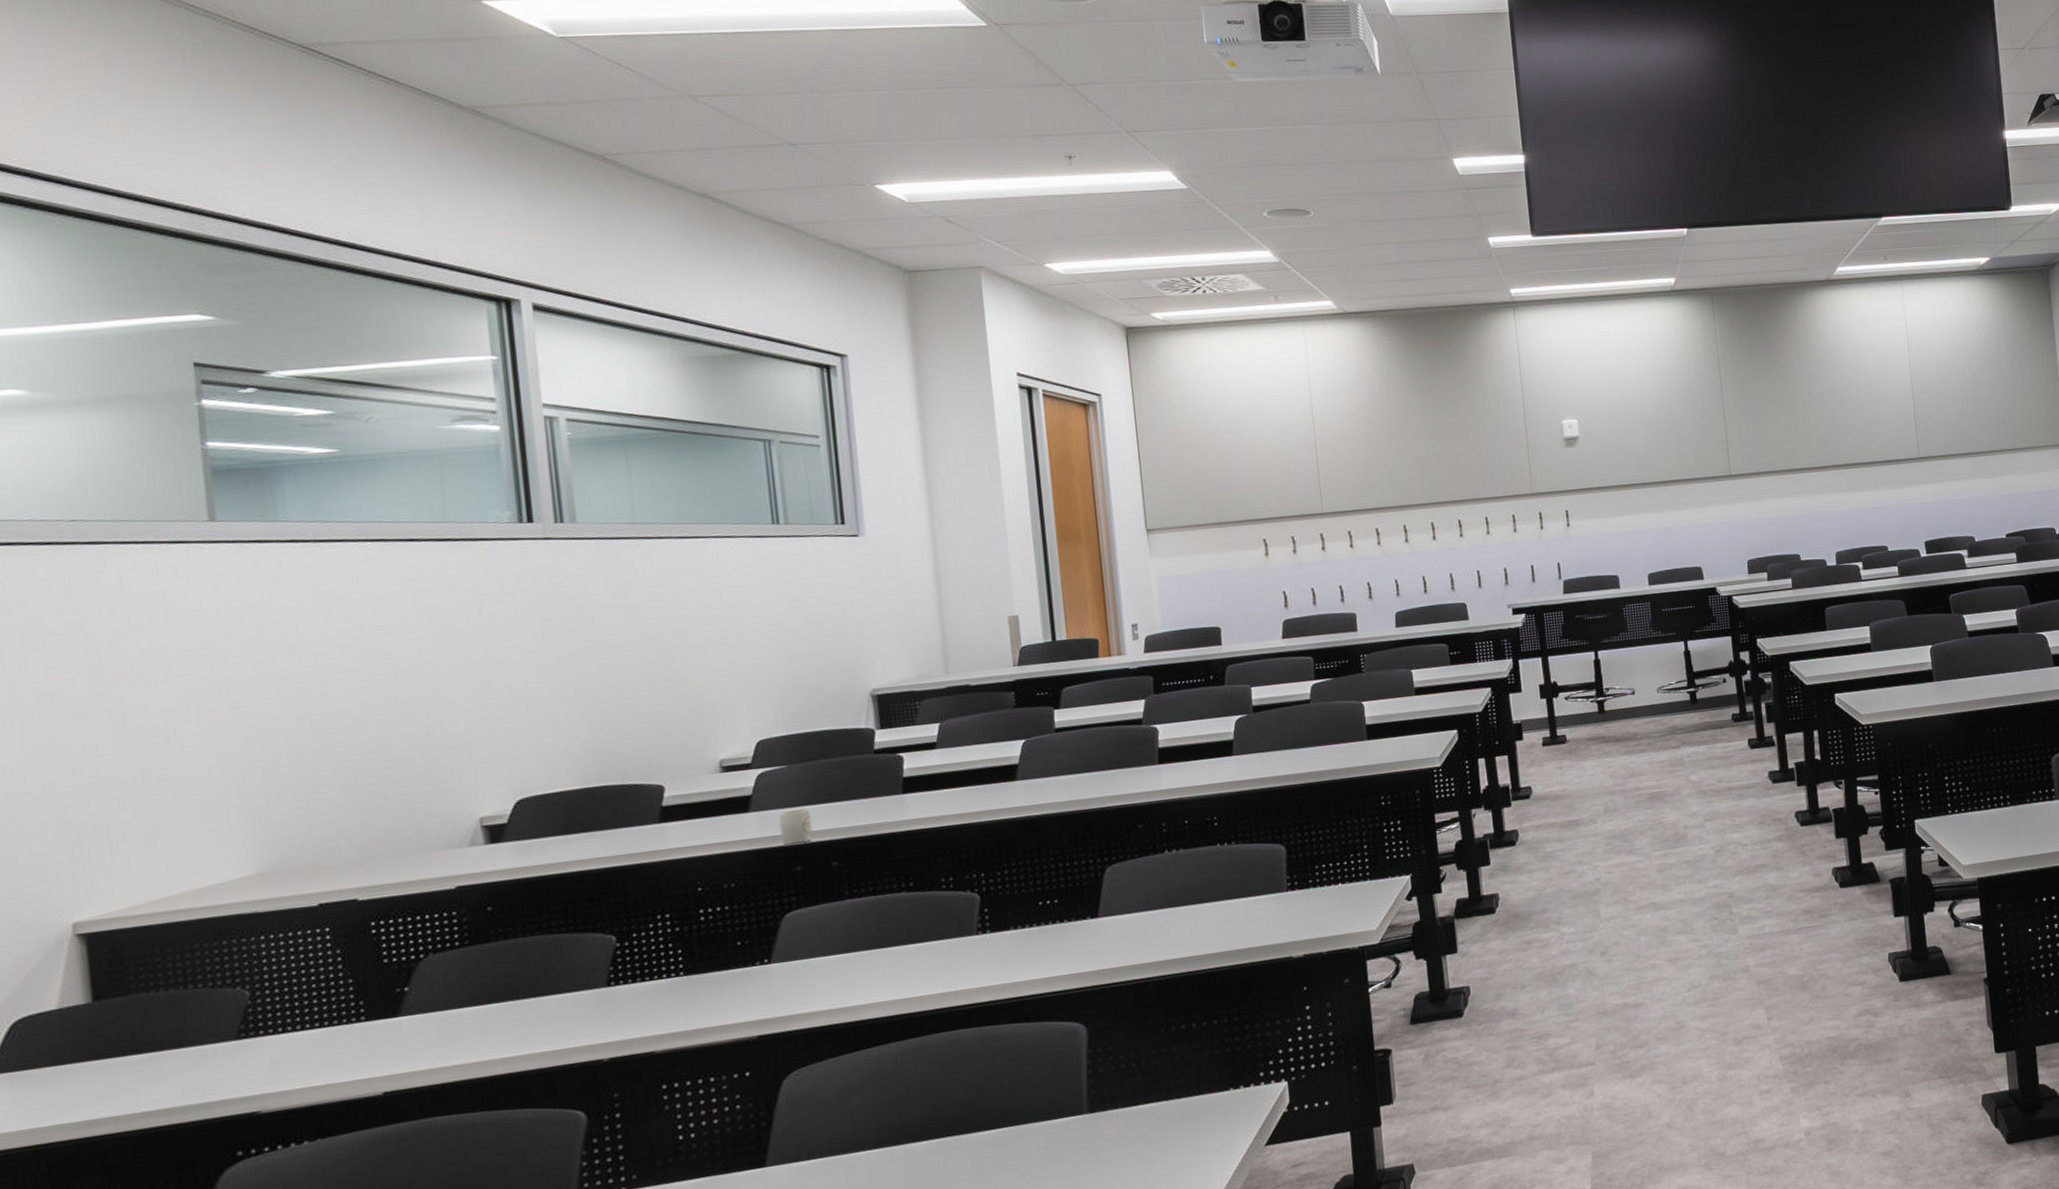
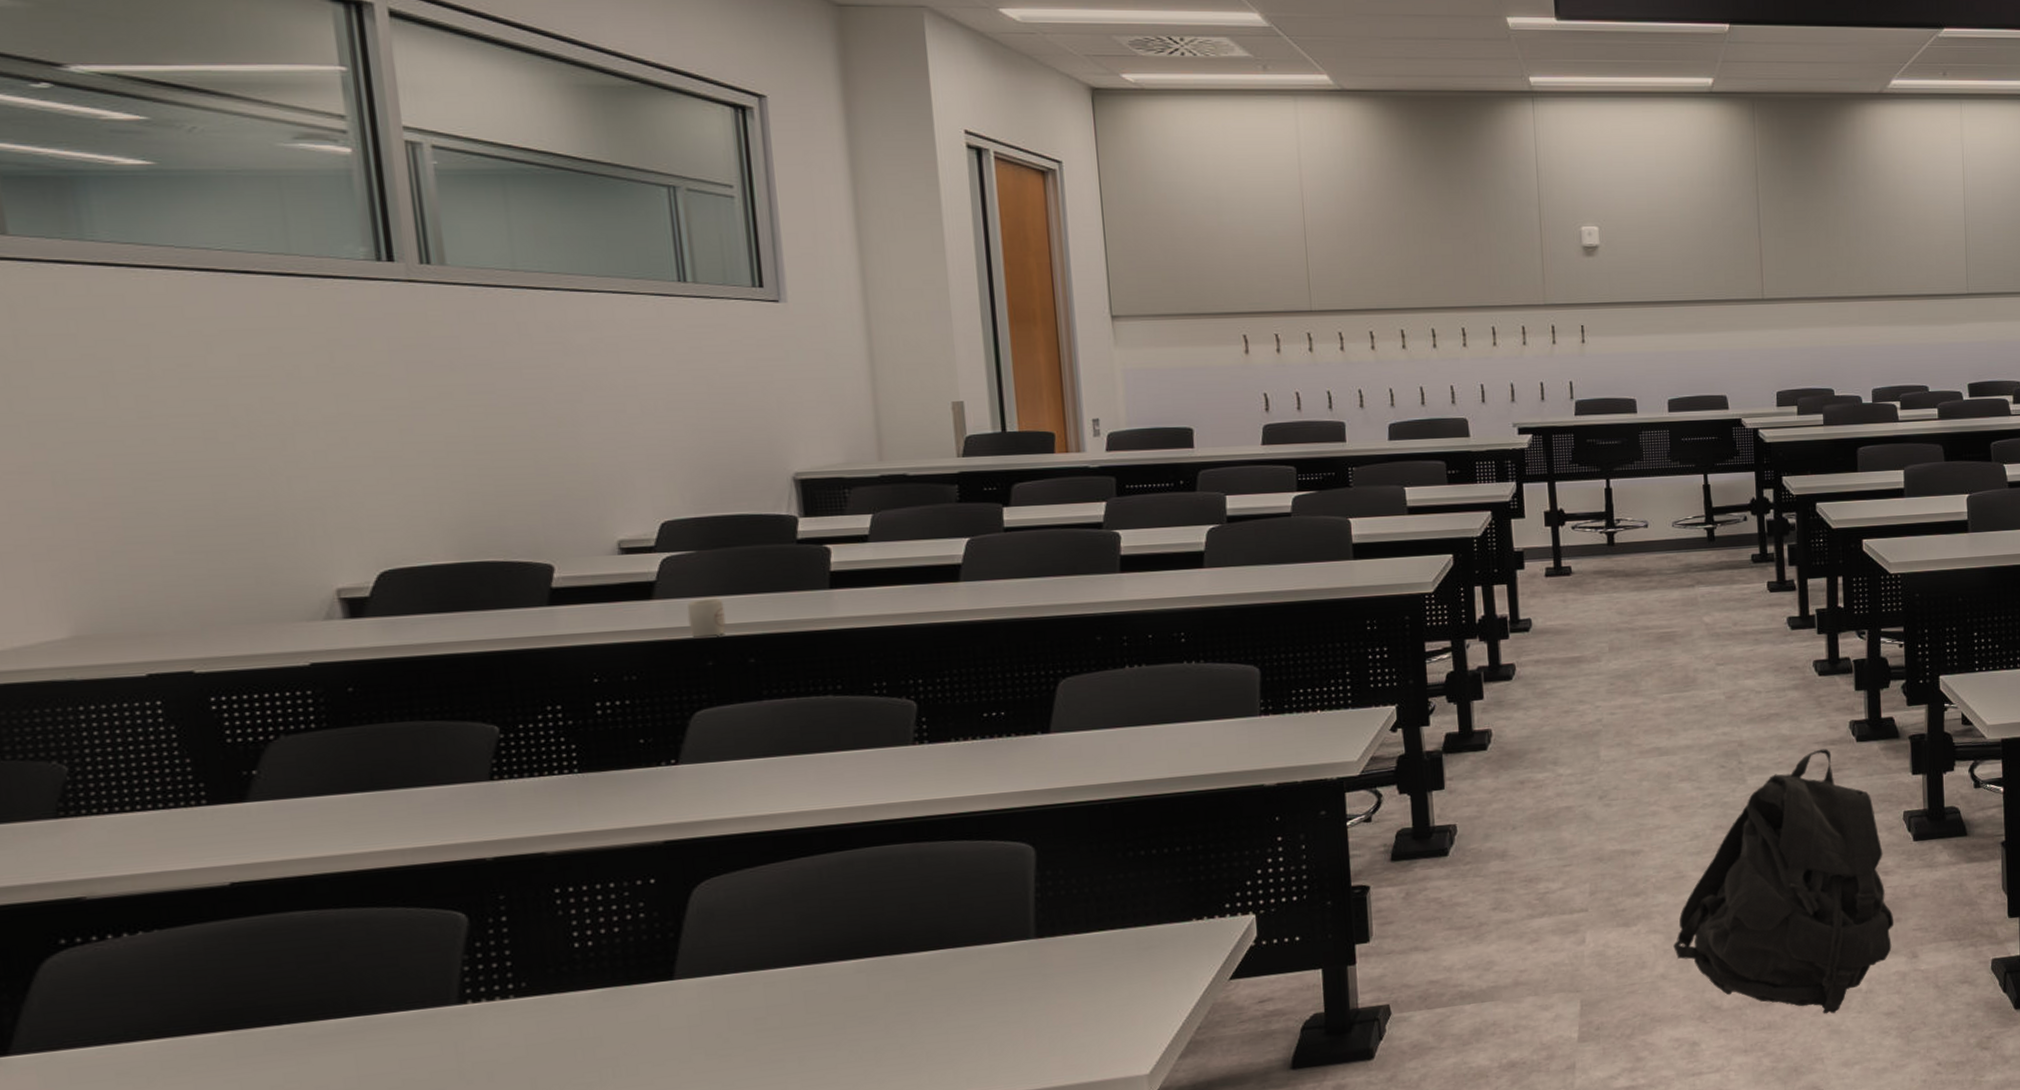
backpack: none [1677,896,1886,1157] -> present [1673,748,1894,1014]

